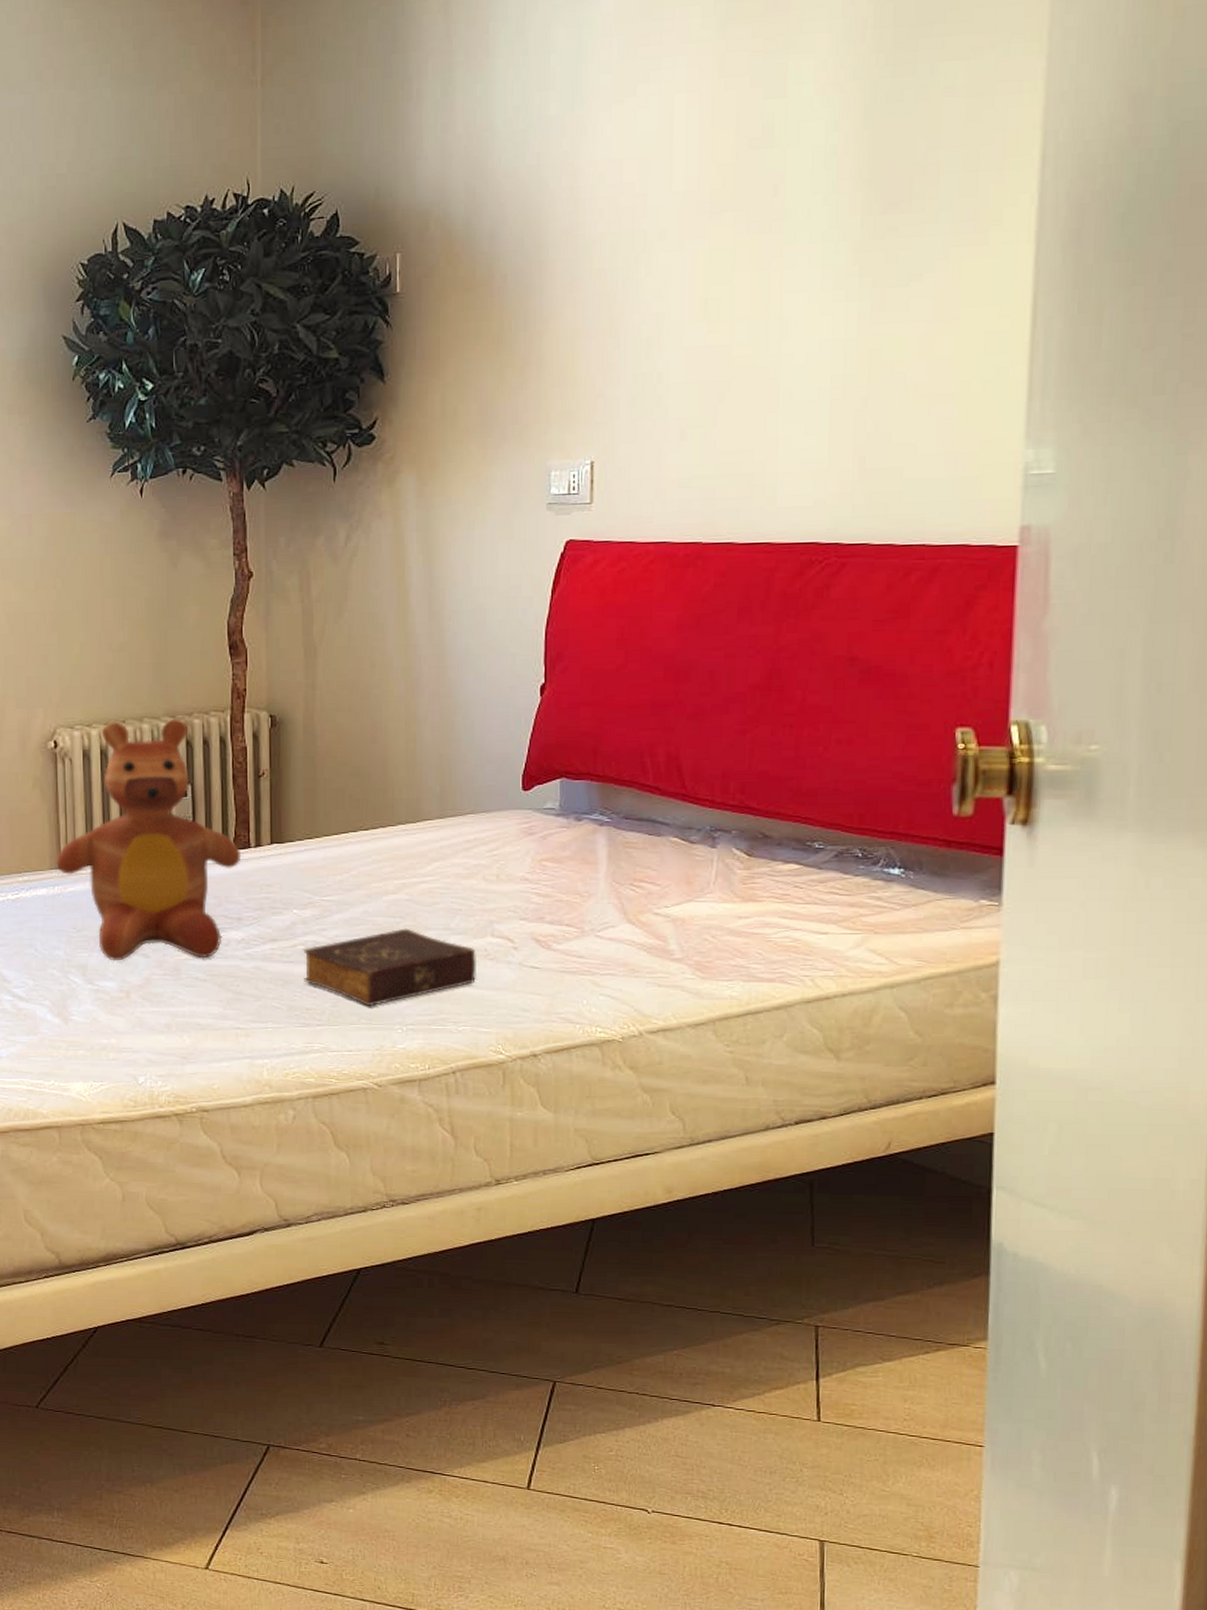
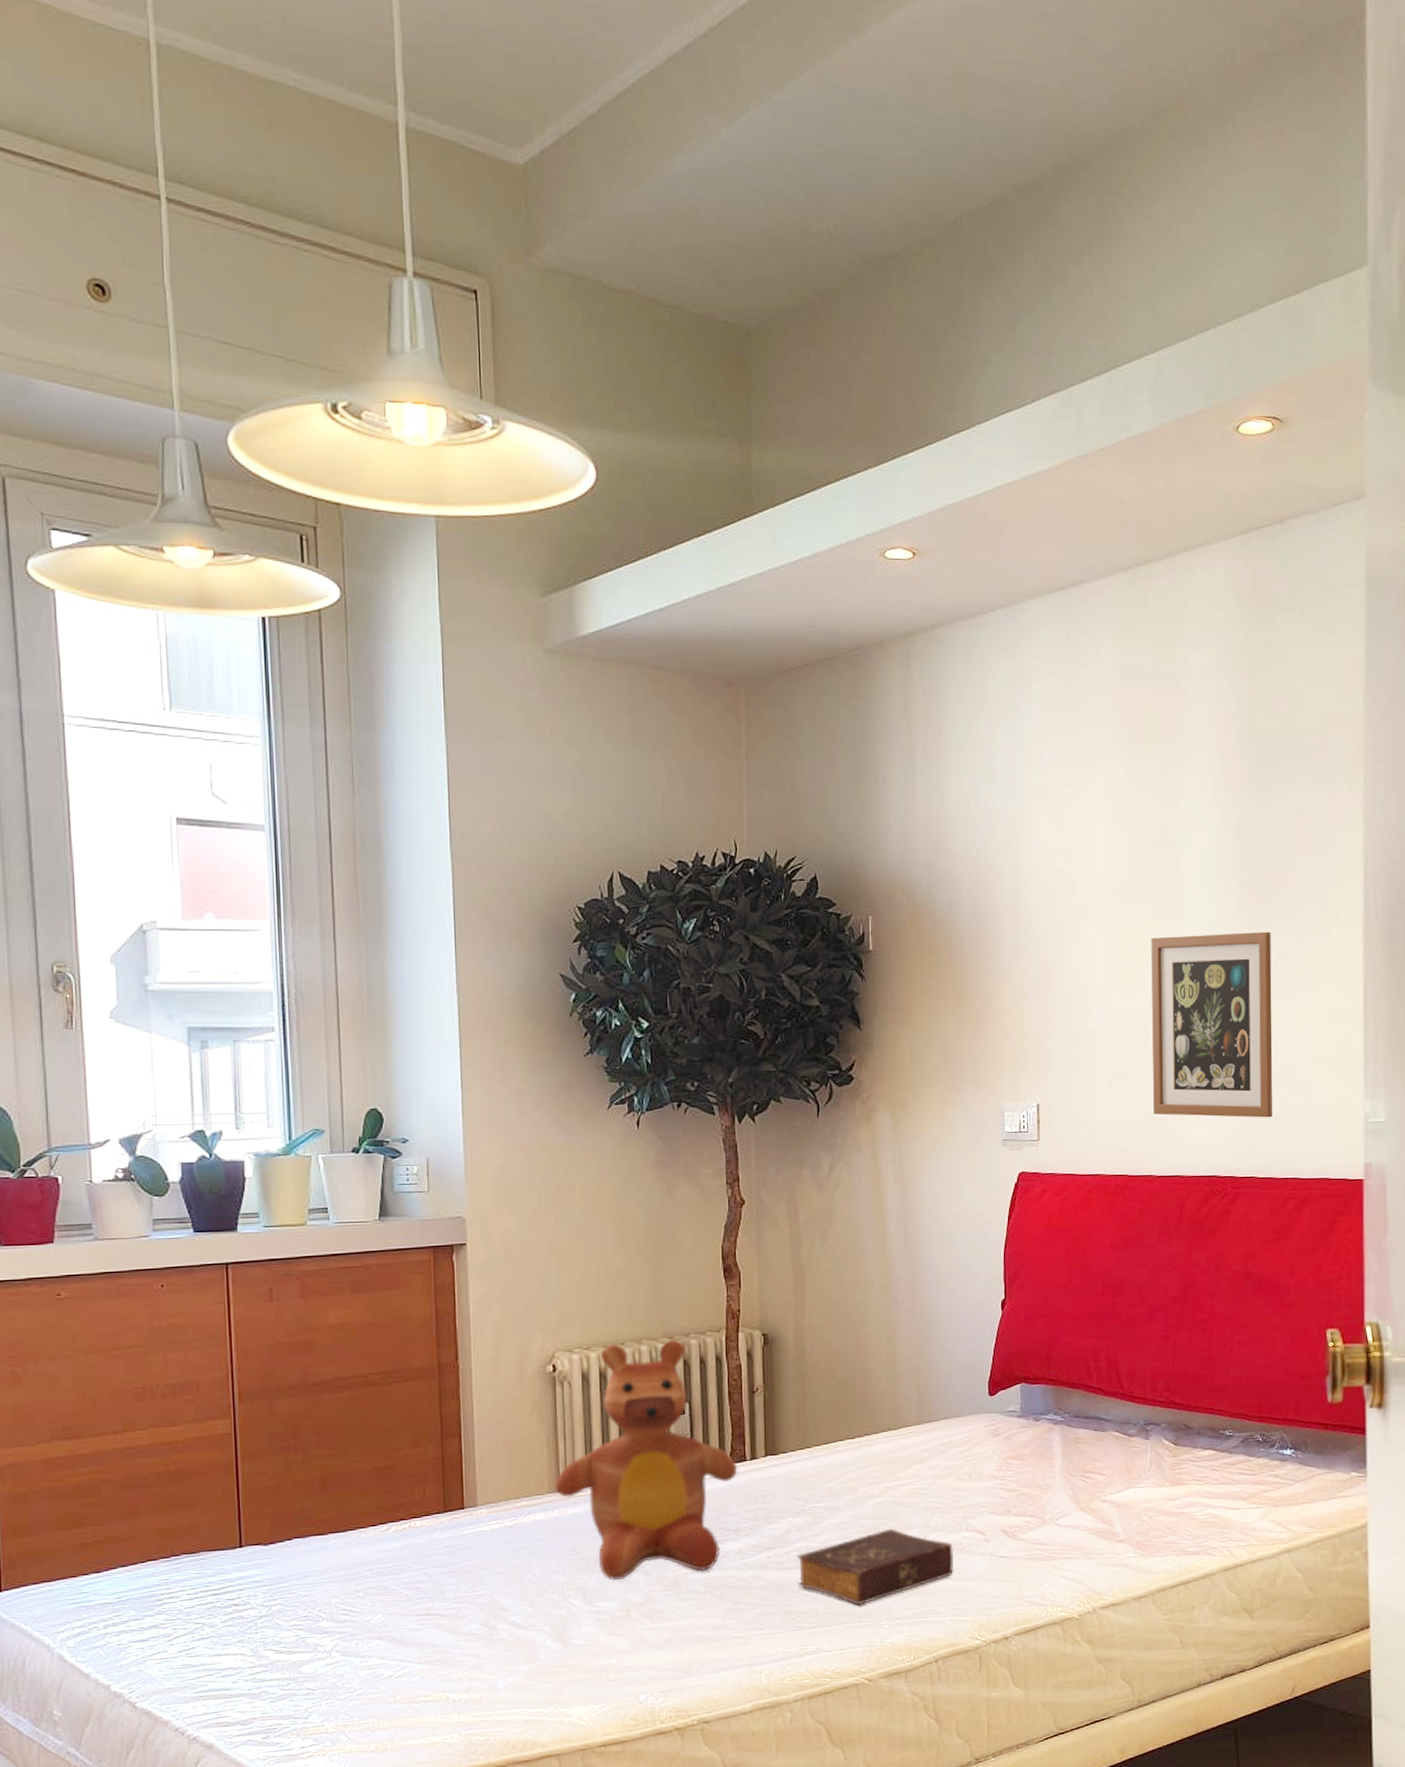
picture frame: none [736,241,905,472] -> present [1151,931,1273,1118]

